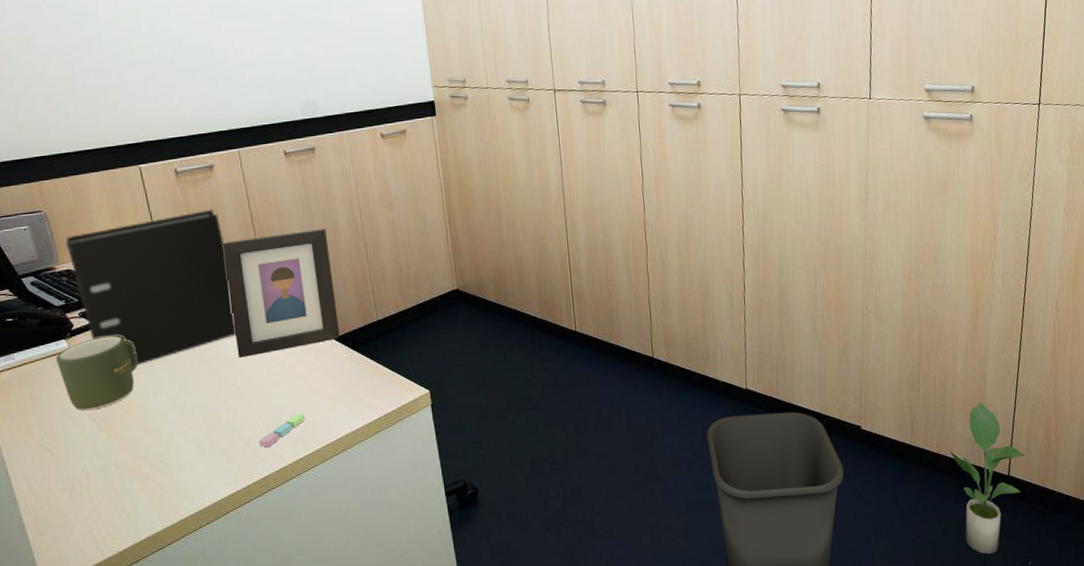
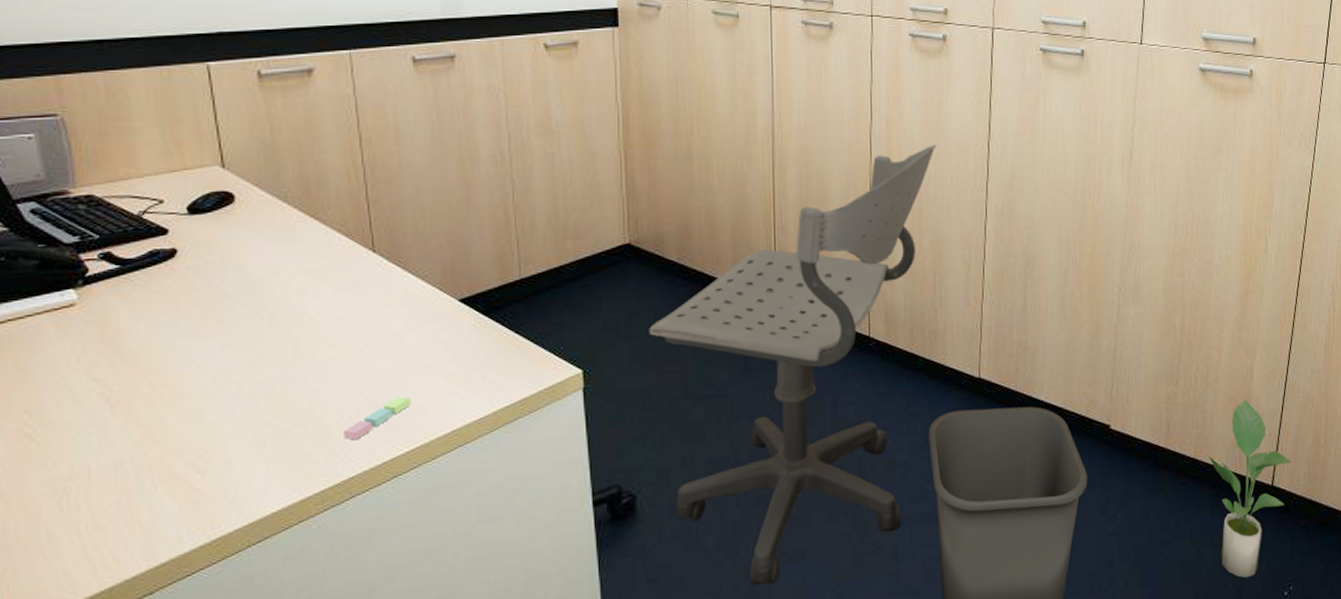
mug: present [56,335,138,411] -> none [58,285,180,387]
binder: present [65,210,237,365] -> none [89,126,325,327]
picture frame: present [223,228,340,358] -> none [316,159,468,321]
office chair: none [478,196,699,558] -> present [649,145,937,586]

